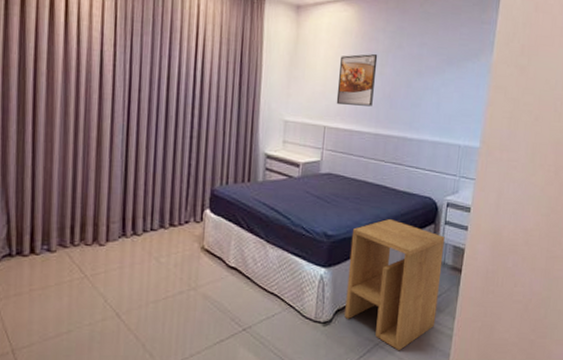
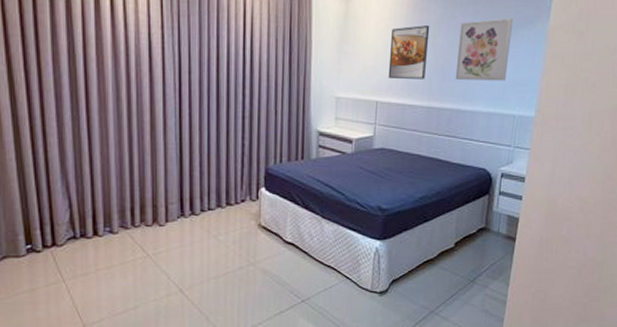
side table: present [344,219,445,351] -> none [400,191,499,318]
wall art: none [401,50,458,111] -> present [455,17,513,81]

